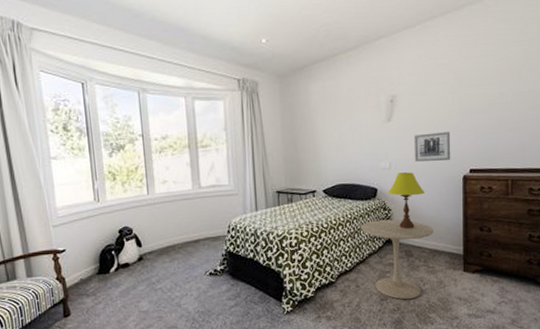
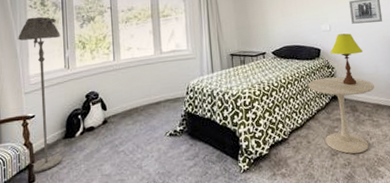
floor lamp: none [40,143,99,306] -> present [18,17,64,172]

